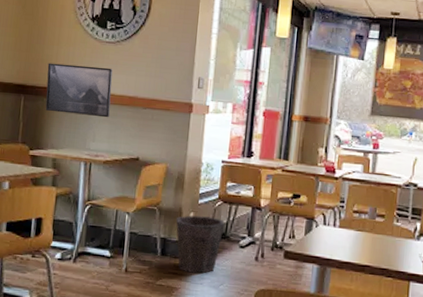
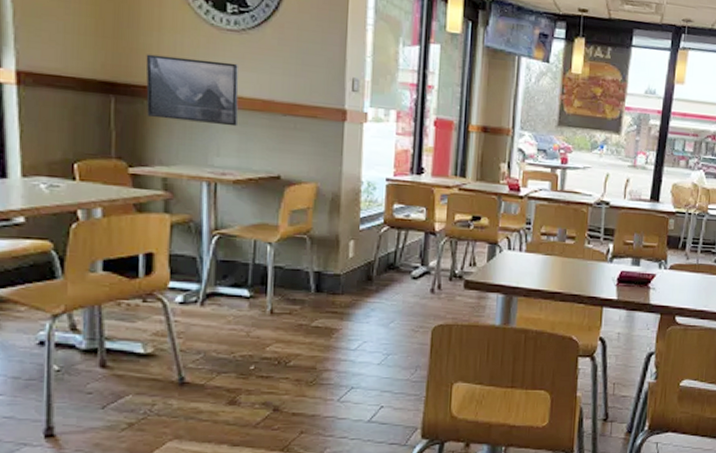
waste bin: present [176,215,225,274] -> none [332,243,393,311]

